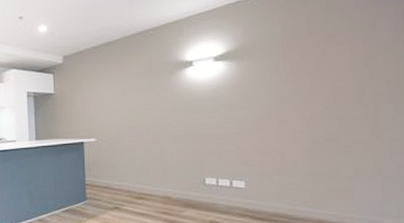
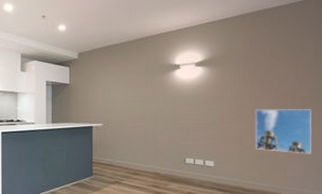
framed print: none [304,108,393,170] -> present [256,109,311,154]

